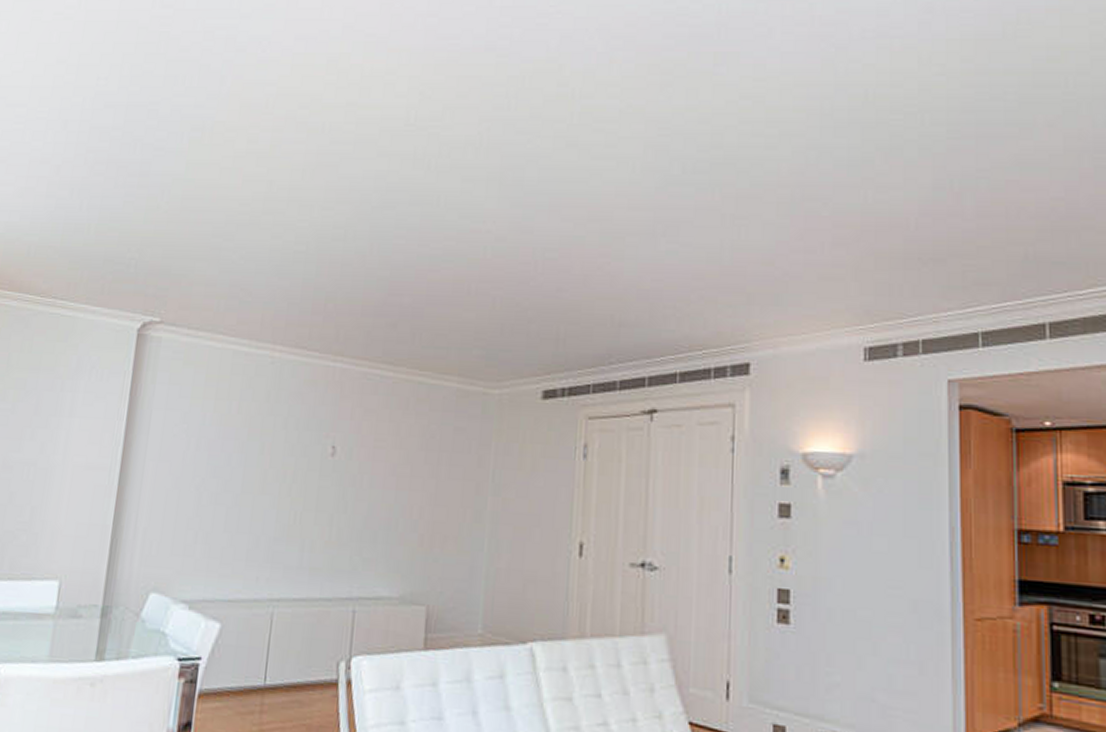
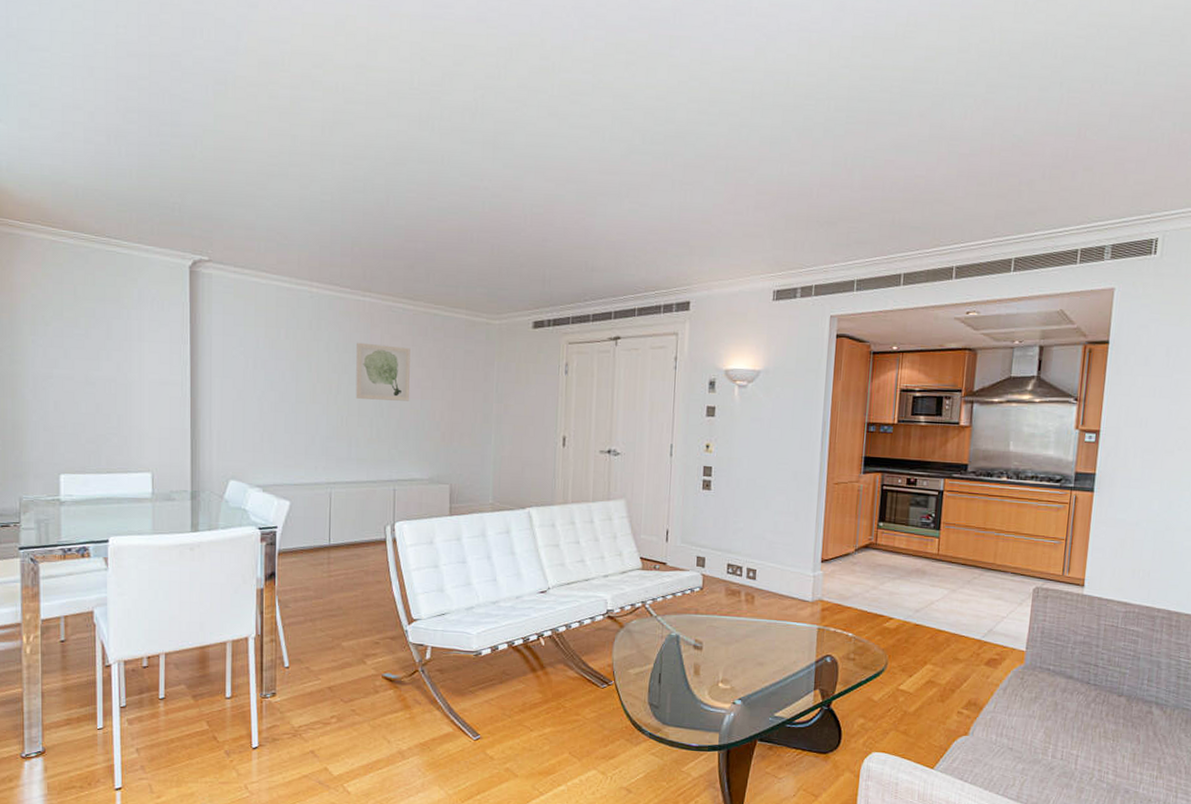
wall art: none [314,417,387,493] -> present [355,342,411,401]

